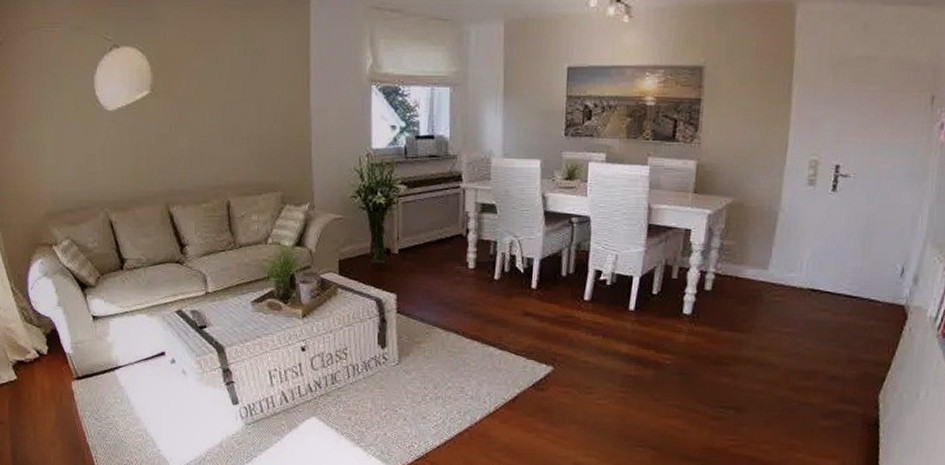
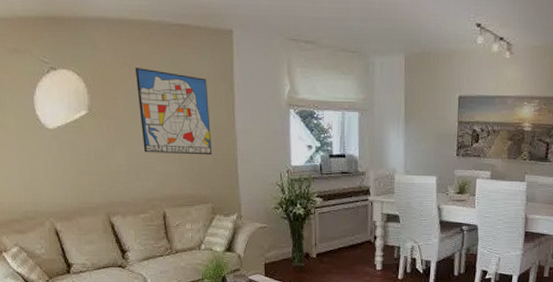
wall art: none [202,43,284,138] -> present [134,68,213,156]

